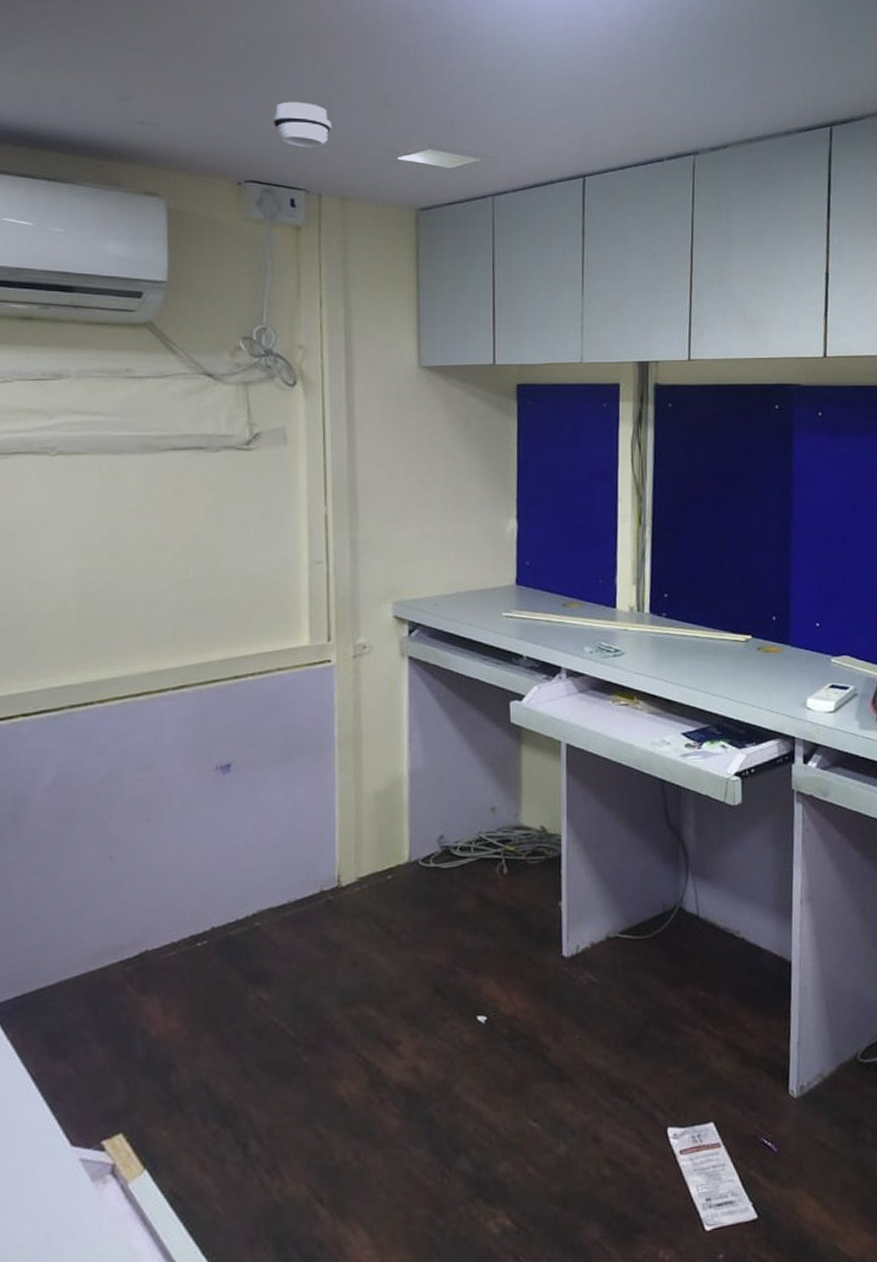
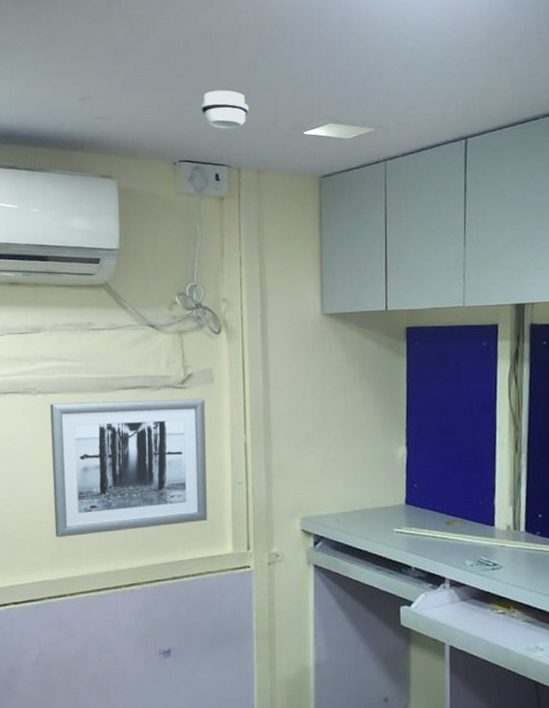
wall art: none [74,462,279,631] -> present [50,398,208,537]

